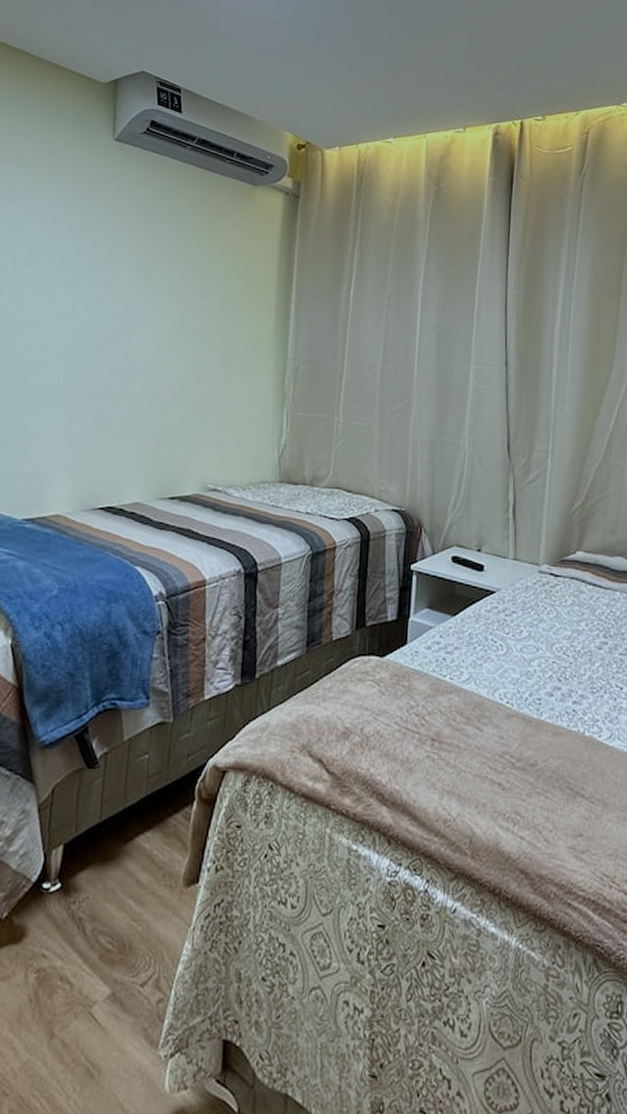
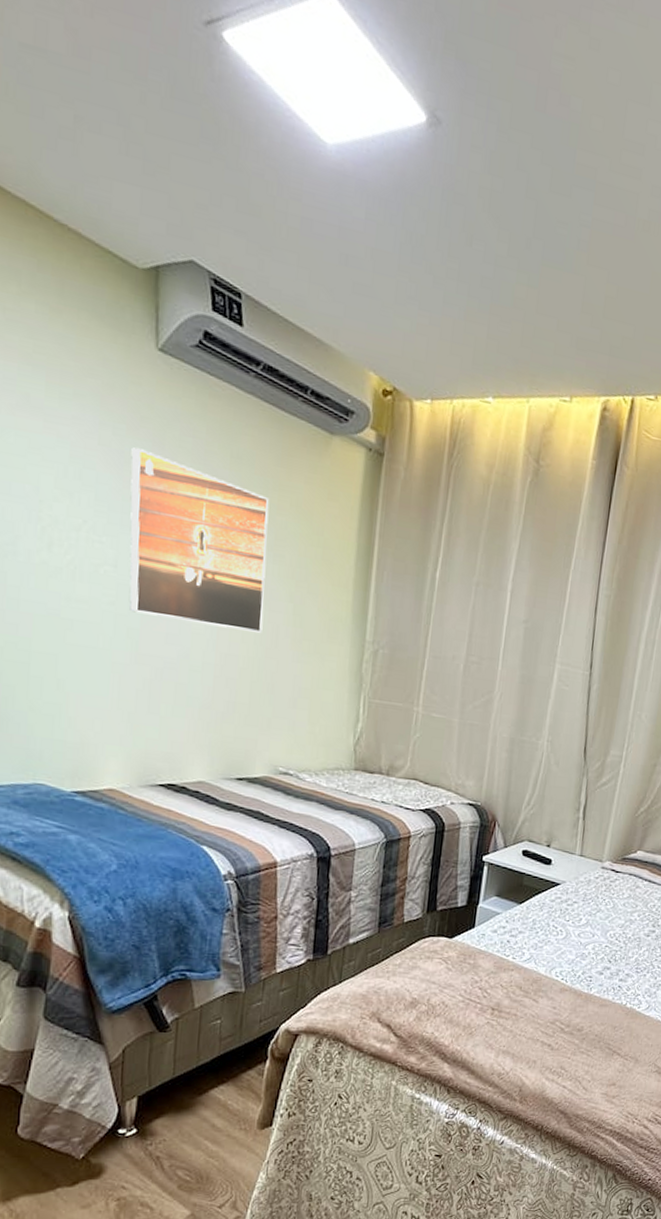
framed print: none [81,217,202,360] -> present [129,447,270,633]

